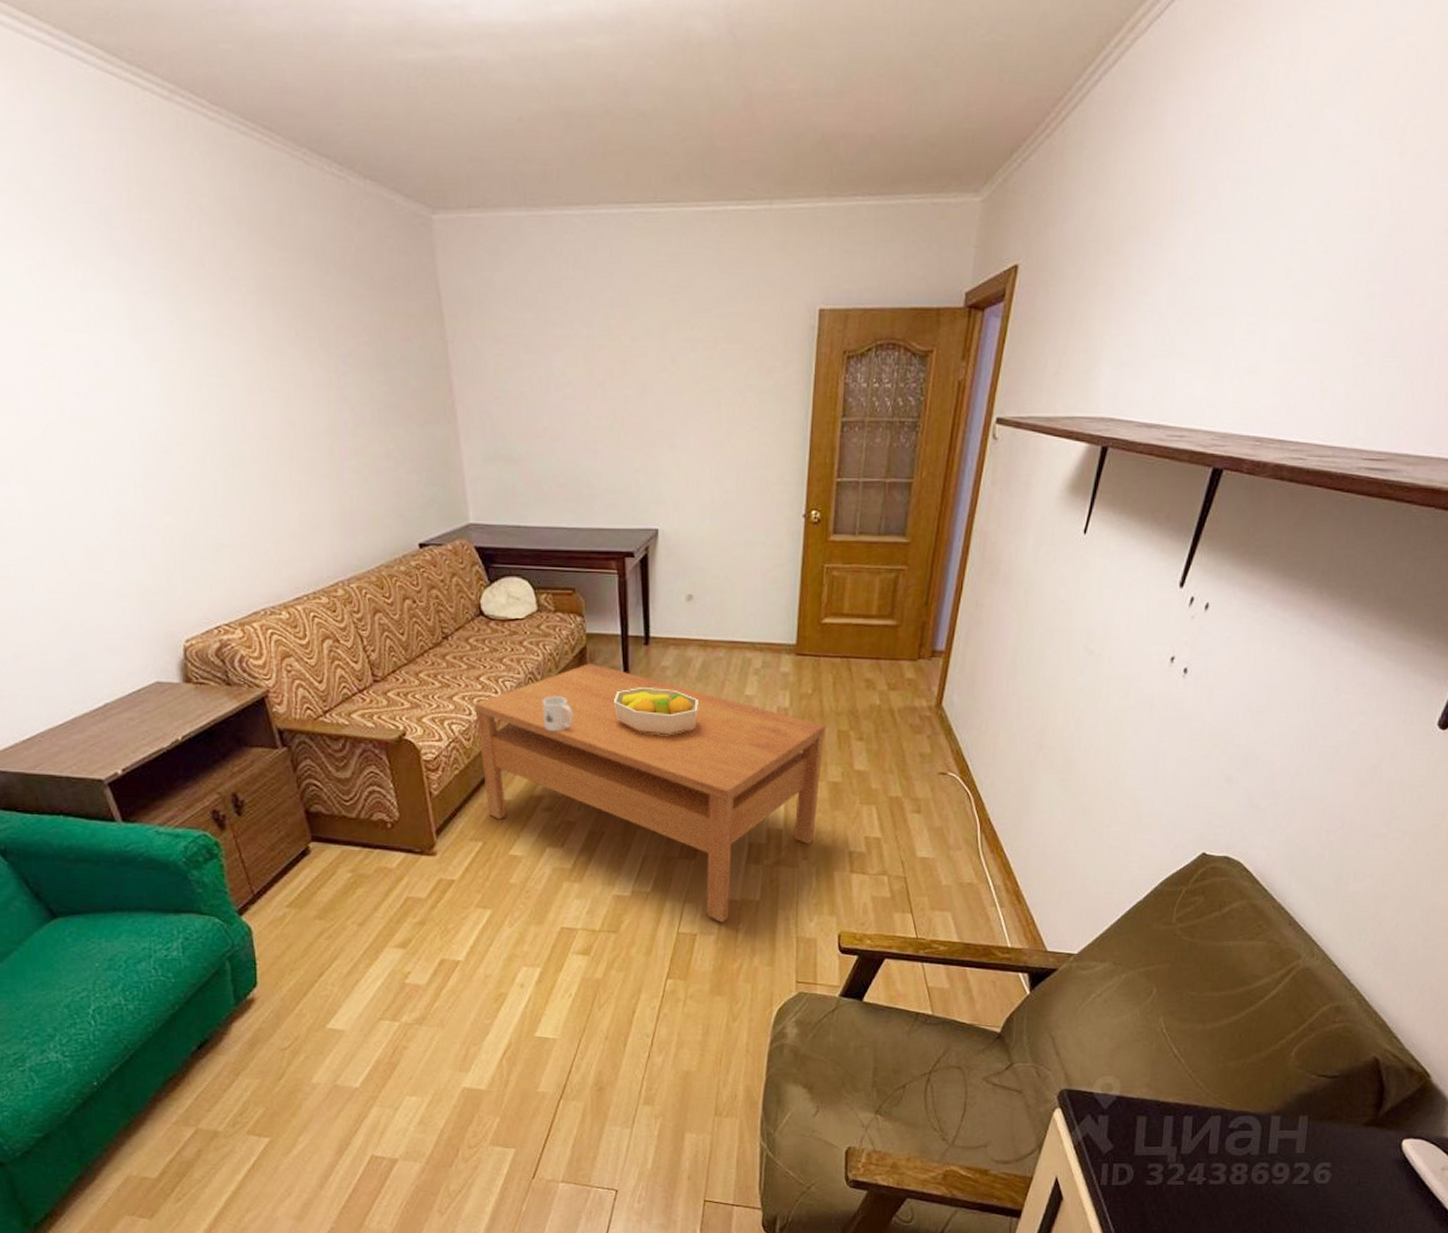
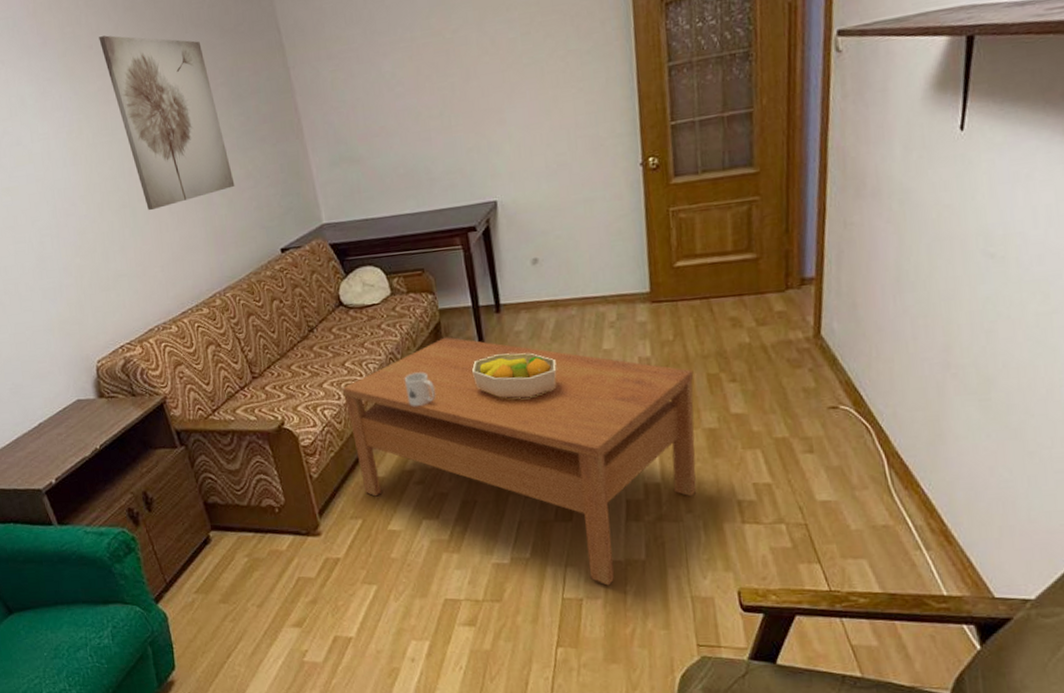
wall art: none [214,254,371,476] -> present [99,35,235,211]

